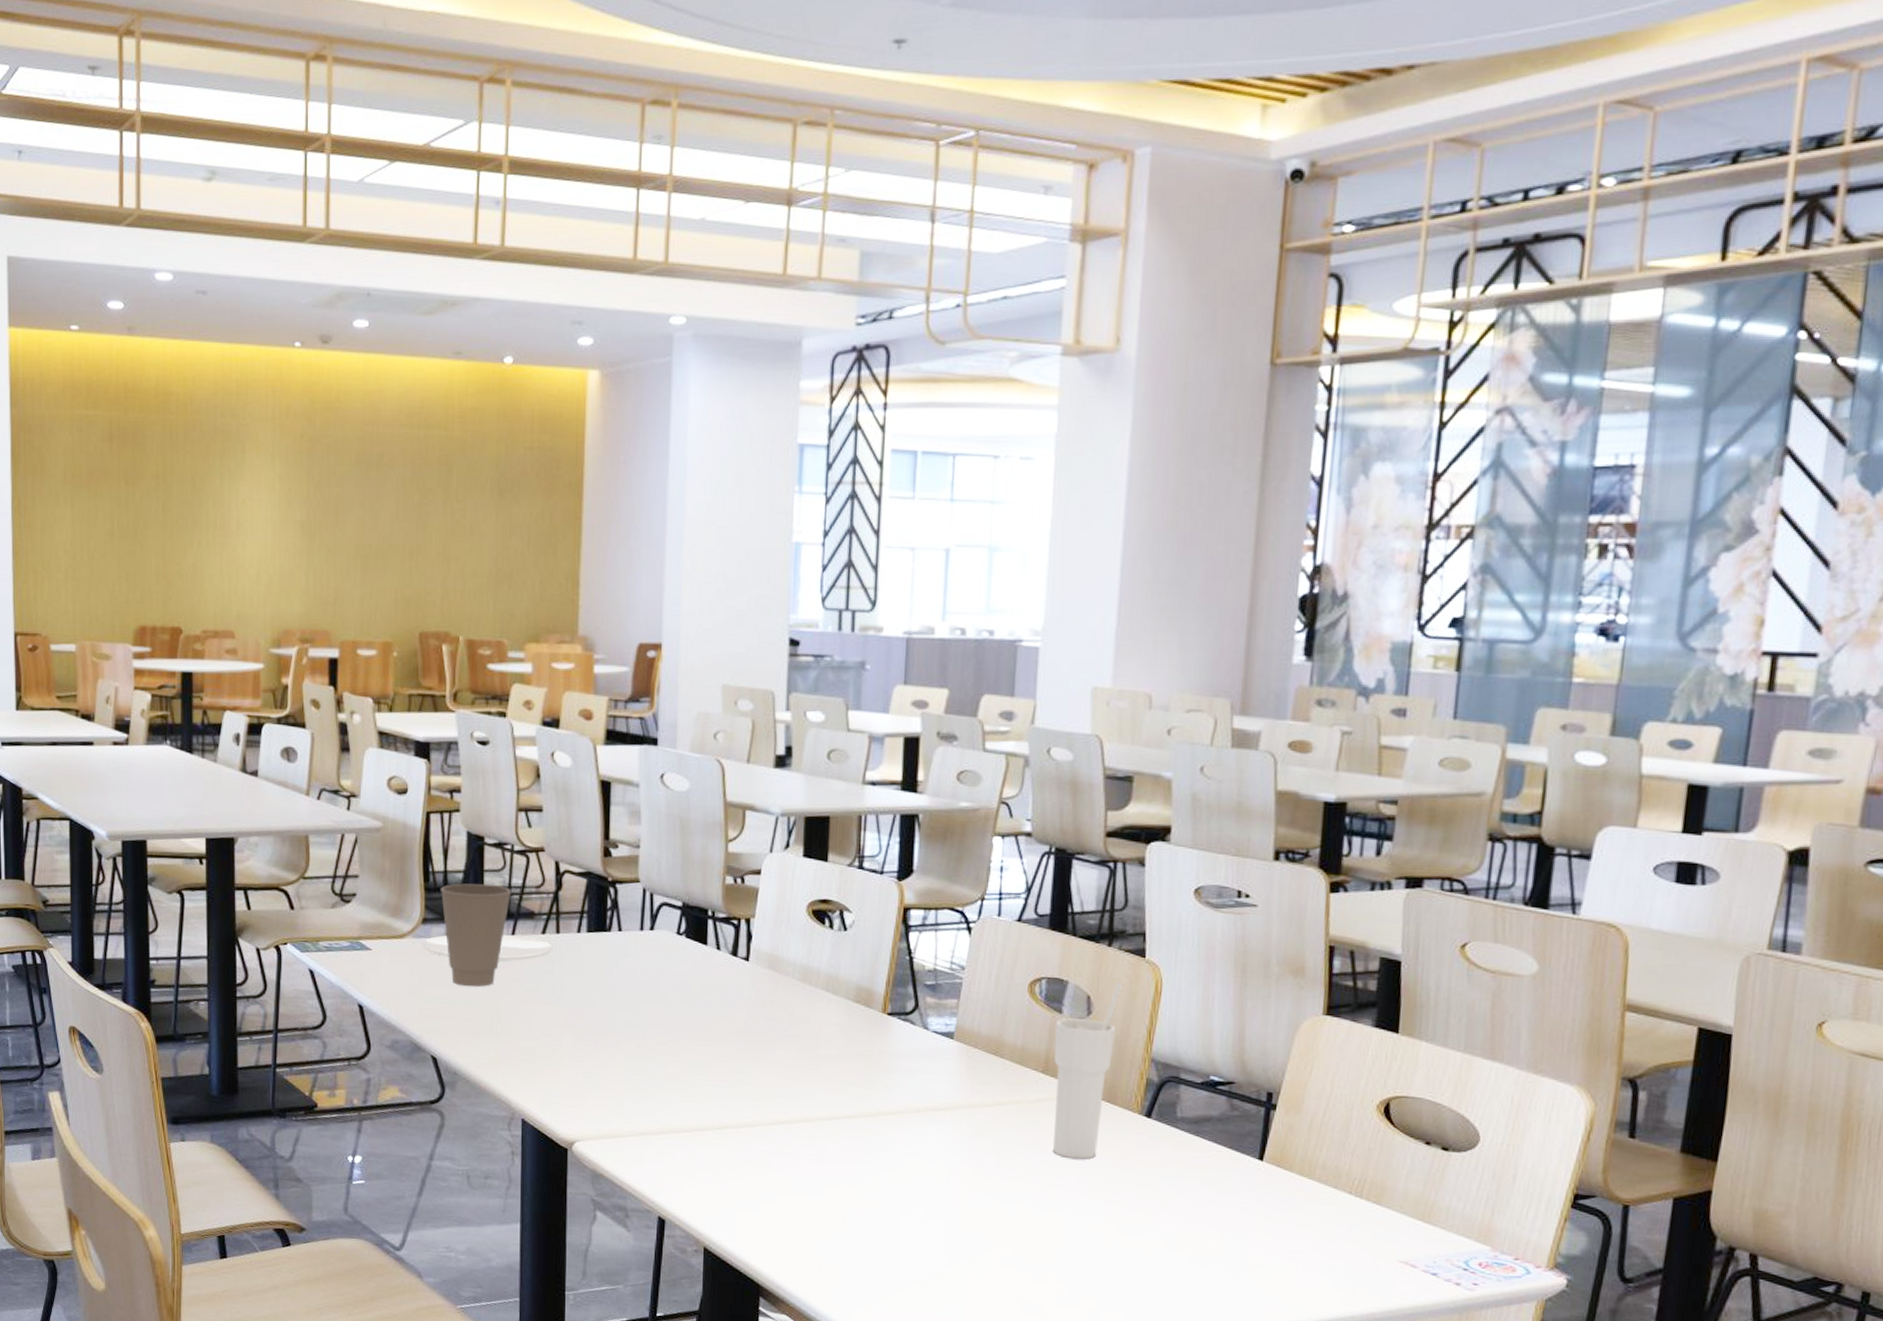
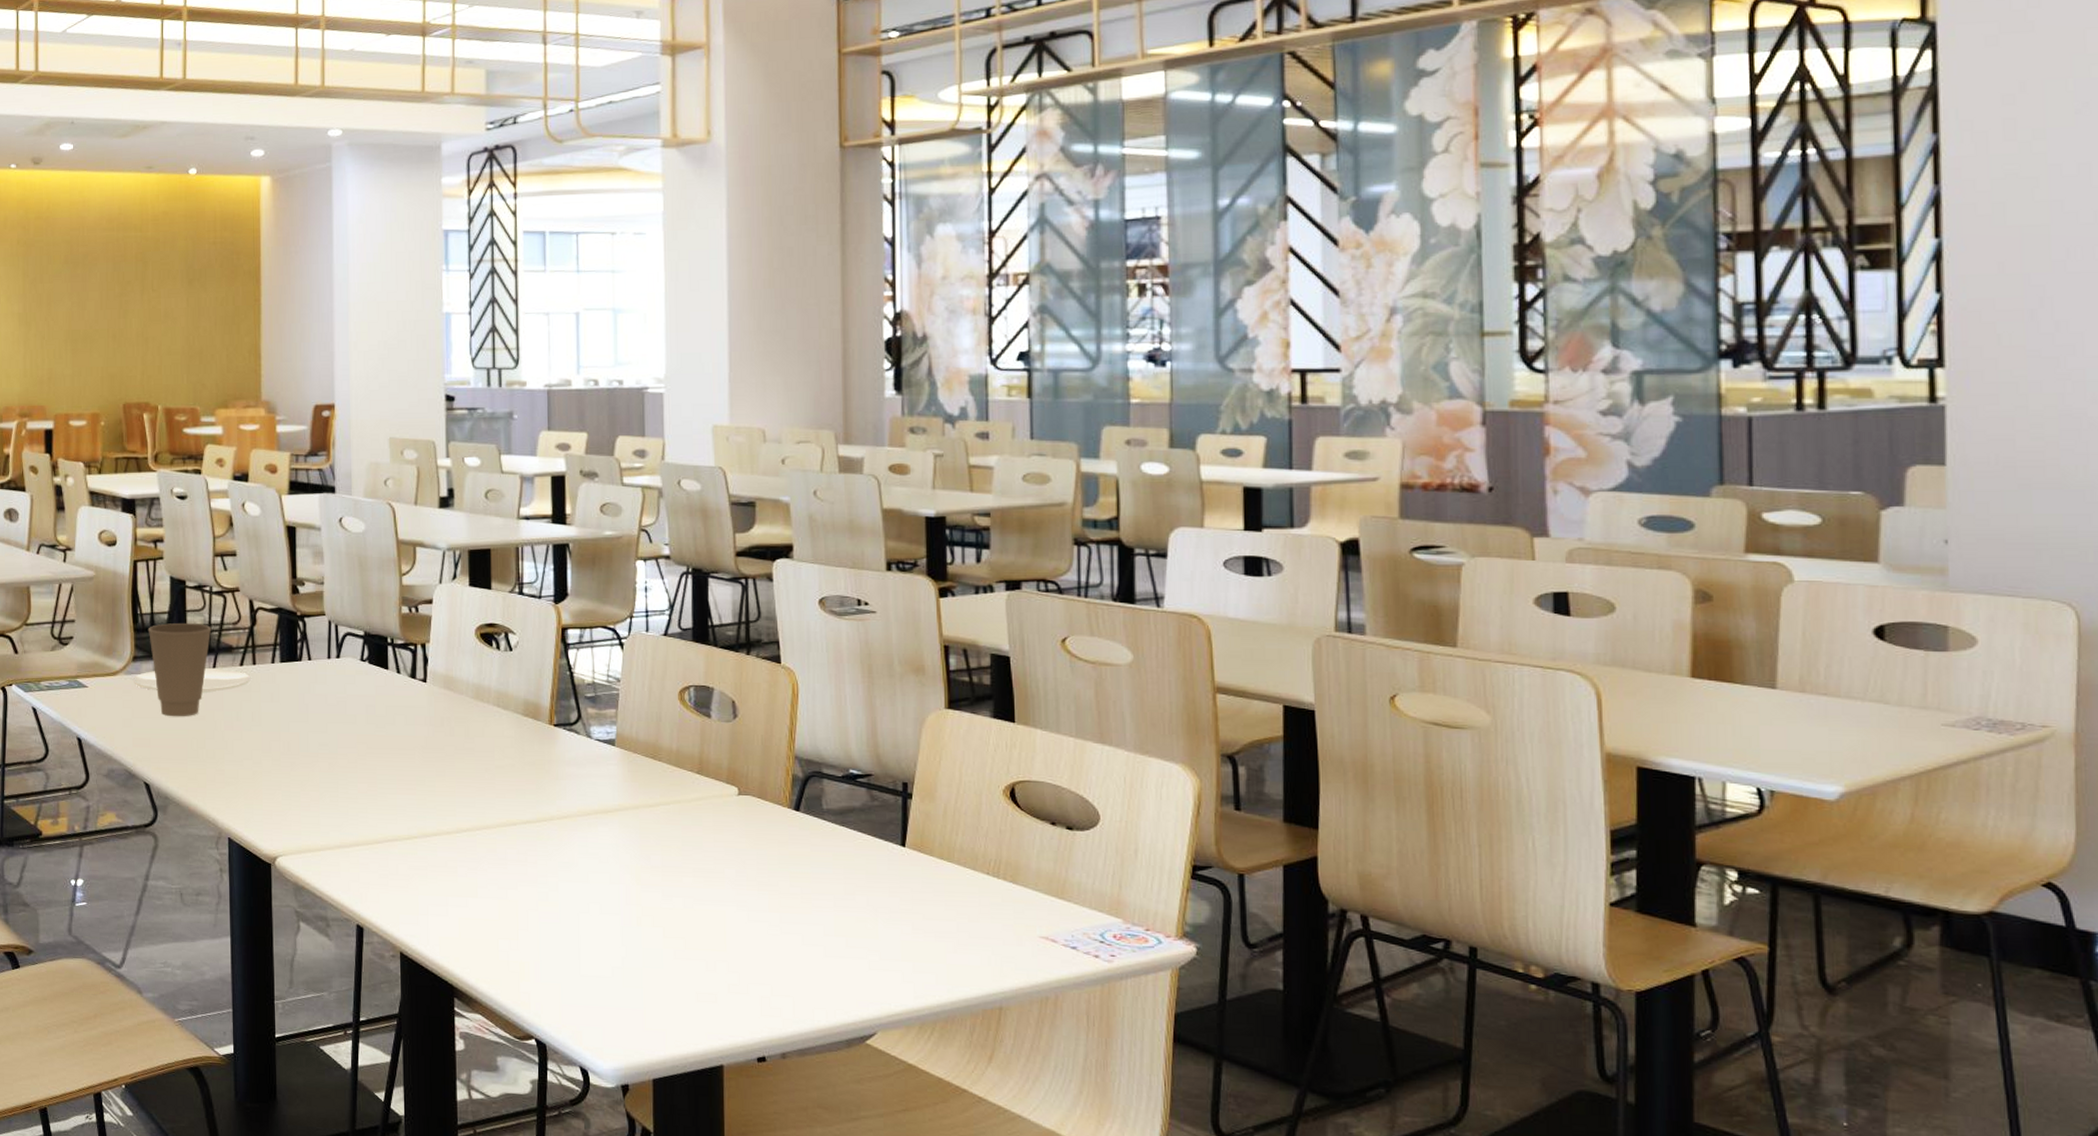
cup: present [1053,982,1123,1161] -> none [705,687,763,854]

